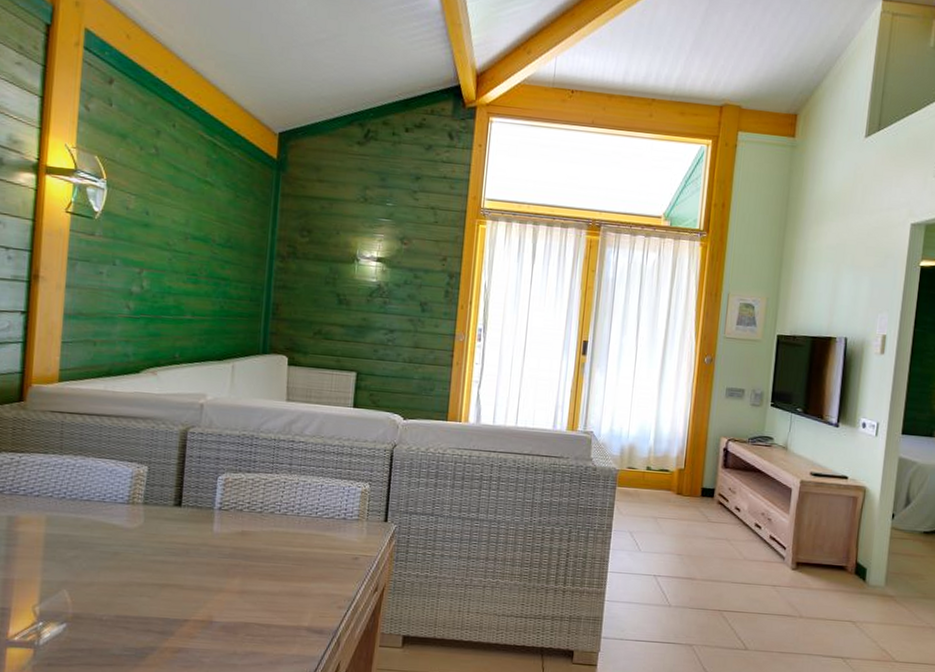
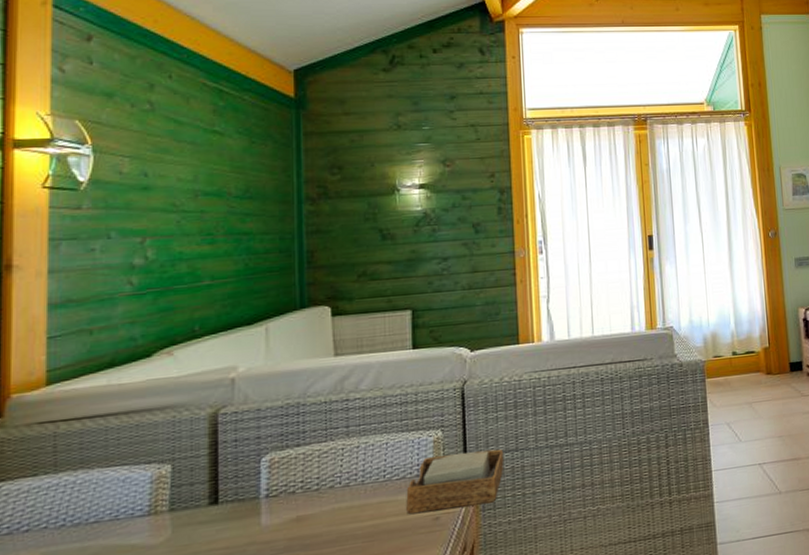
napkin holder: none [331,505,421,557] -> present [406,448,504,515]

